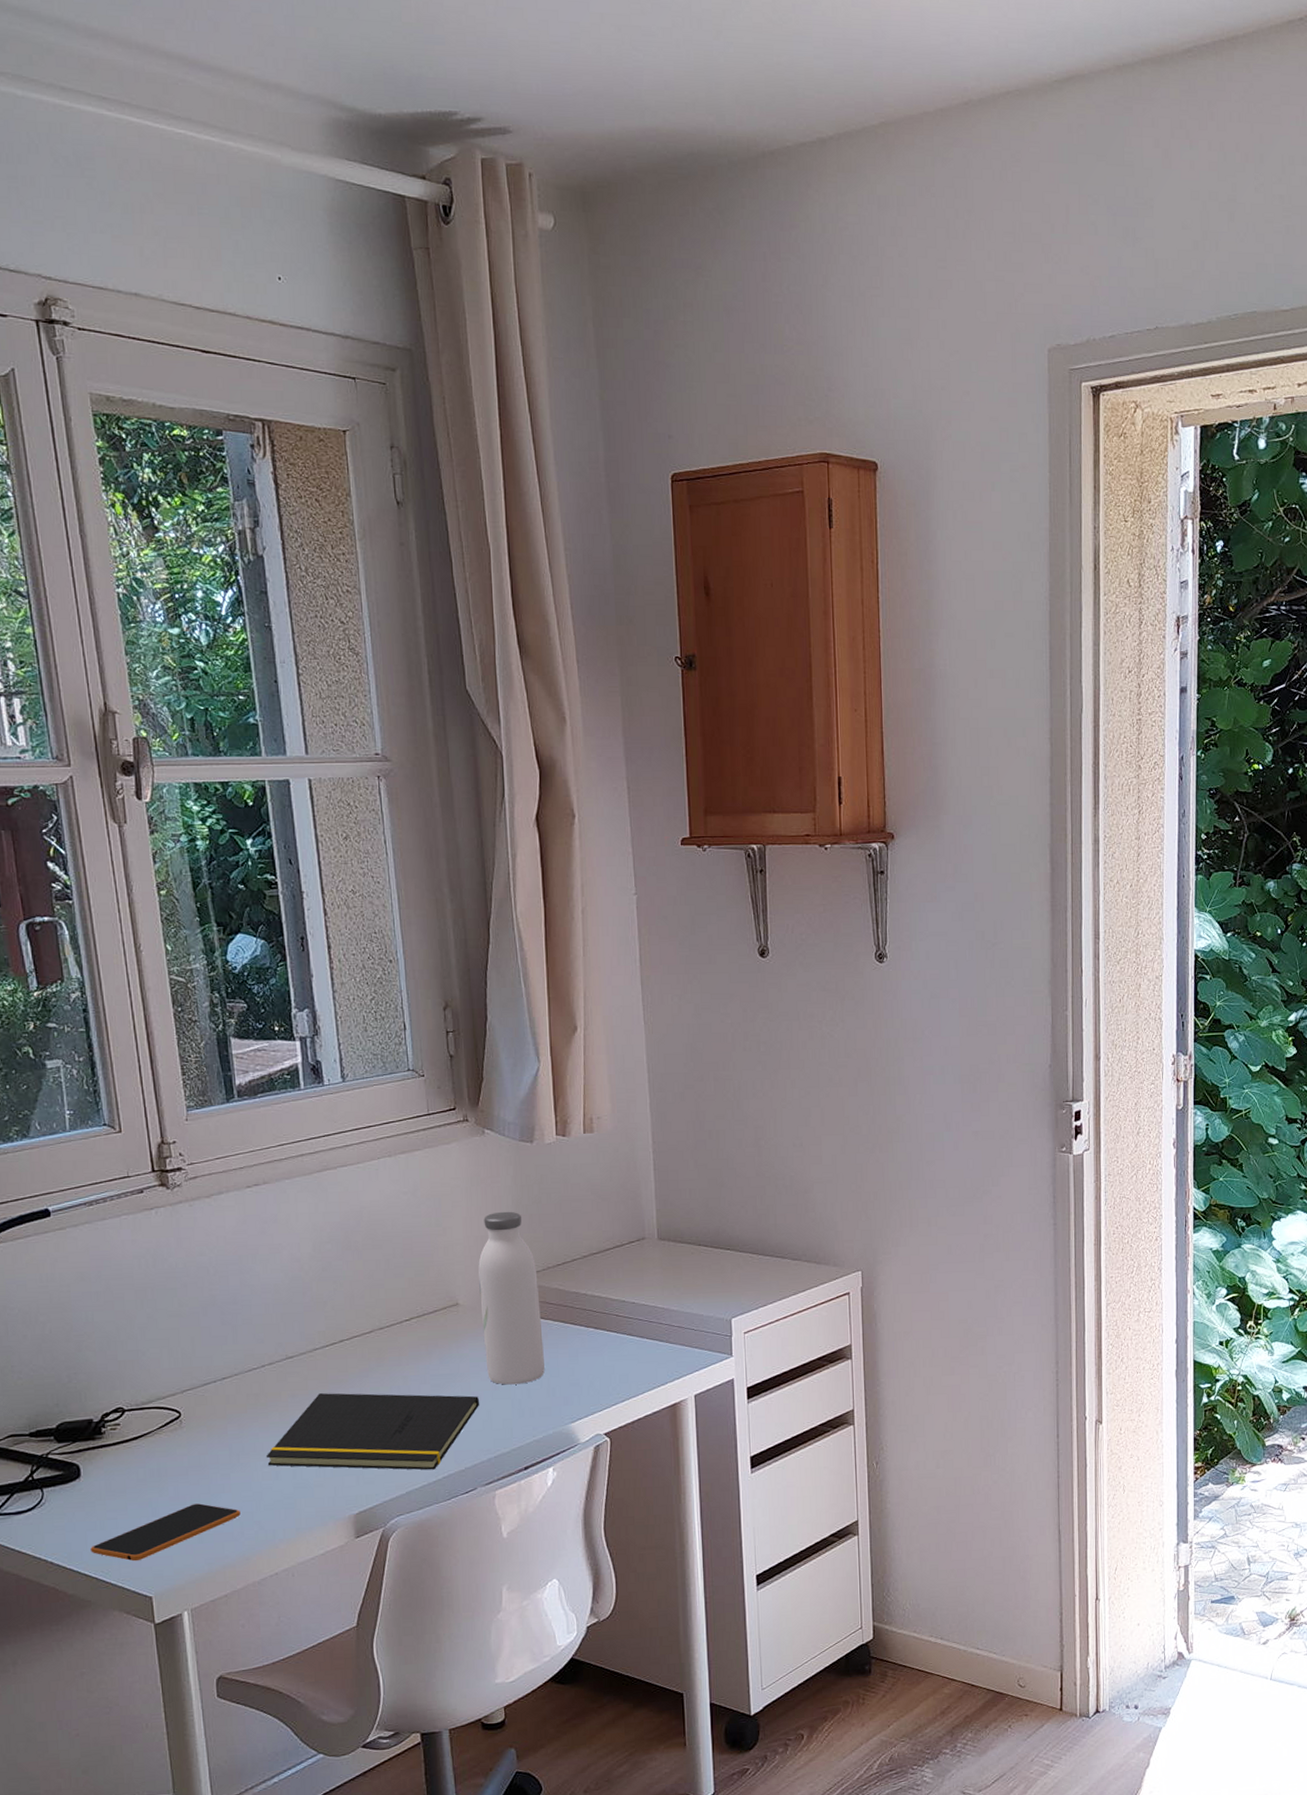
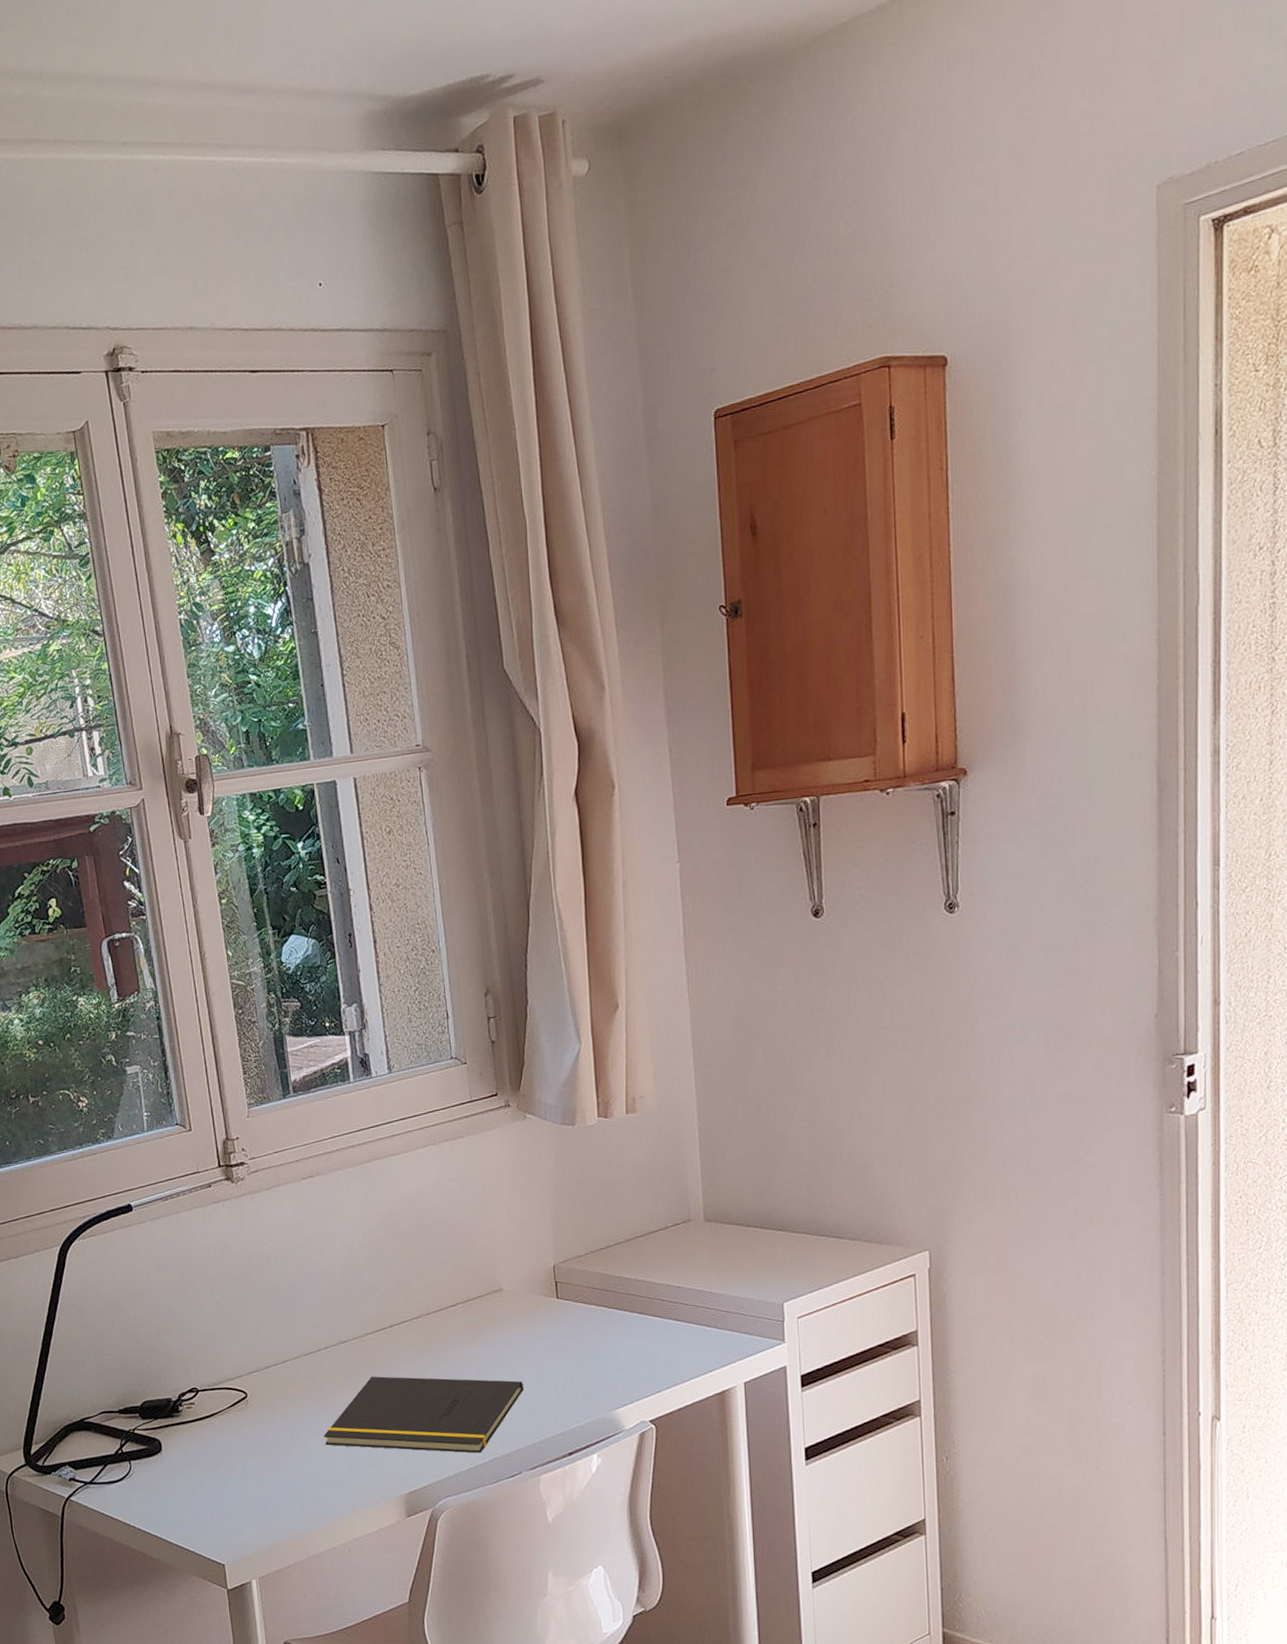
smartphone: present [90,1503,241,1562] -> none [171,1479,301,1531]
water bottle: present [478,1211,545,1385] -> none [521,1195,588,1370]

